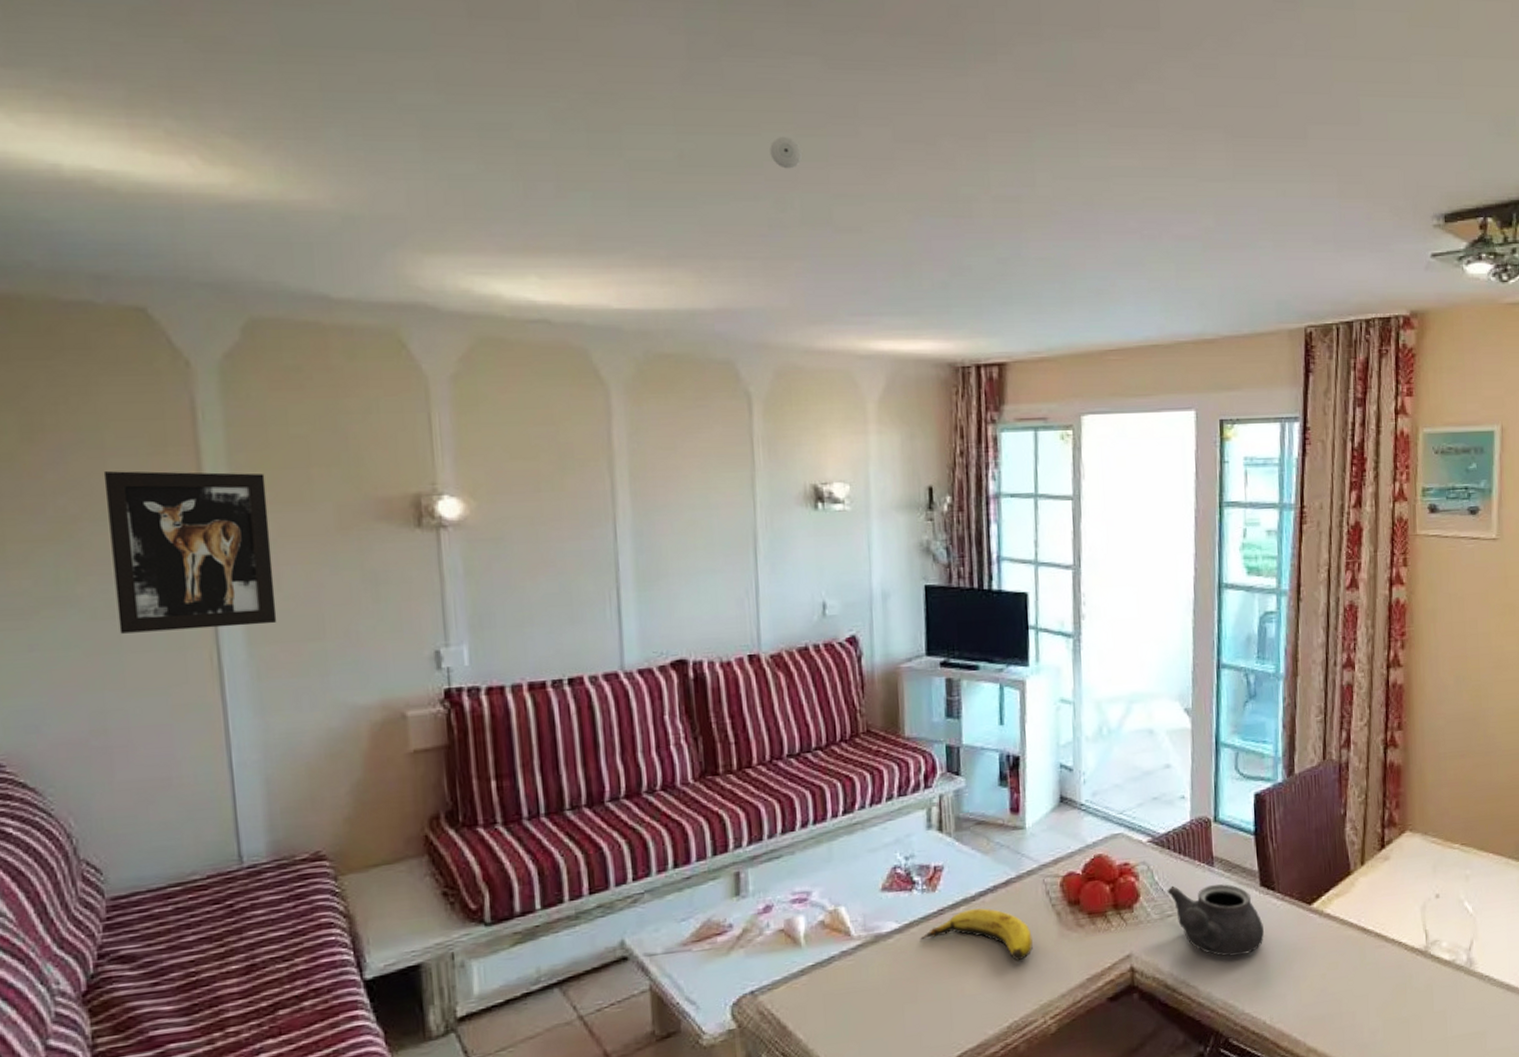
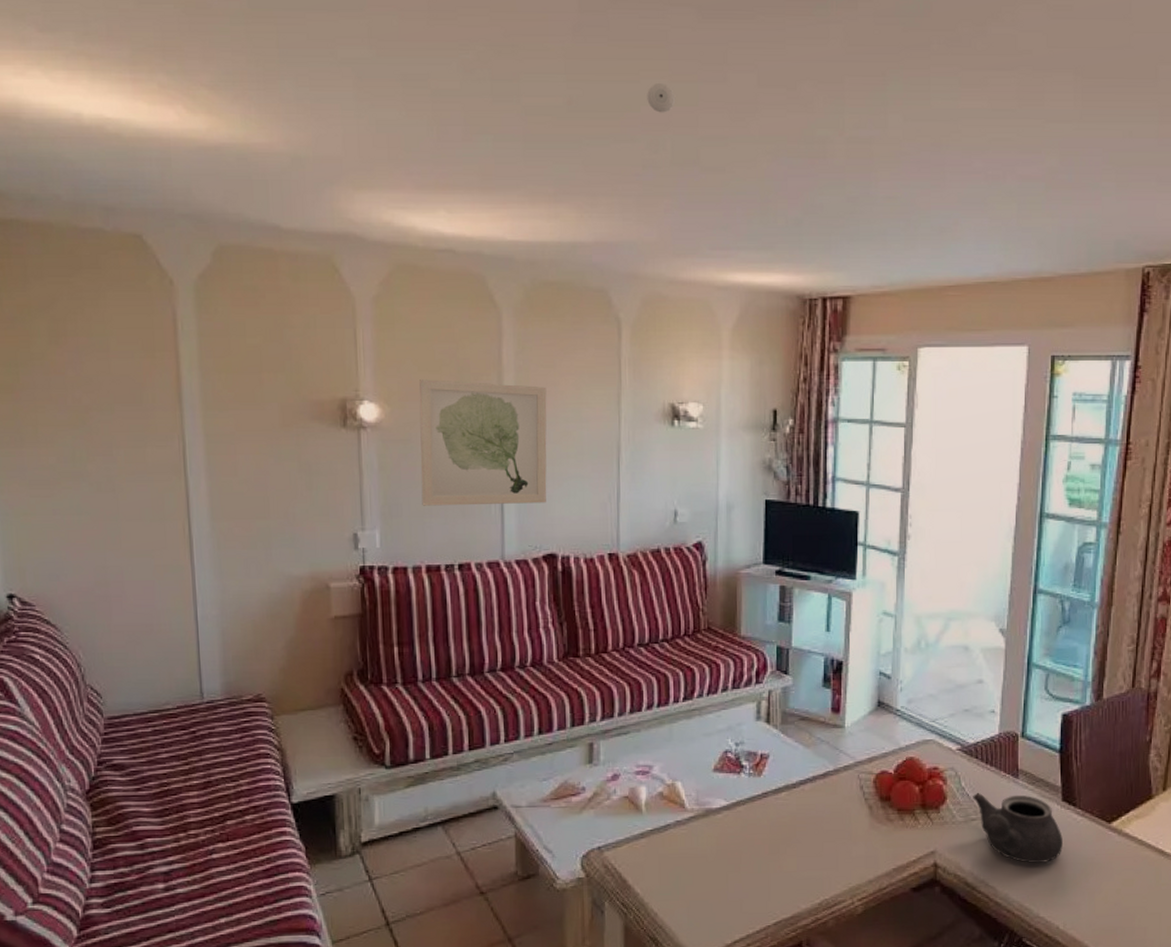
wall art: present [103,471,277,634] -> none [108,371,234,504]
wall art: none [512,468,672,614] -> present [419,379,547,506]
banana: present [919,908,1033,961] -> none [744,795,845,846]

